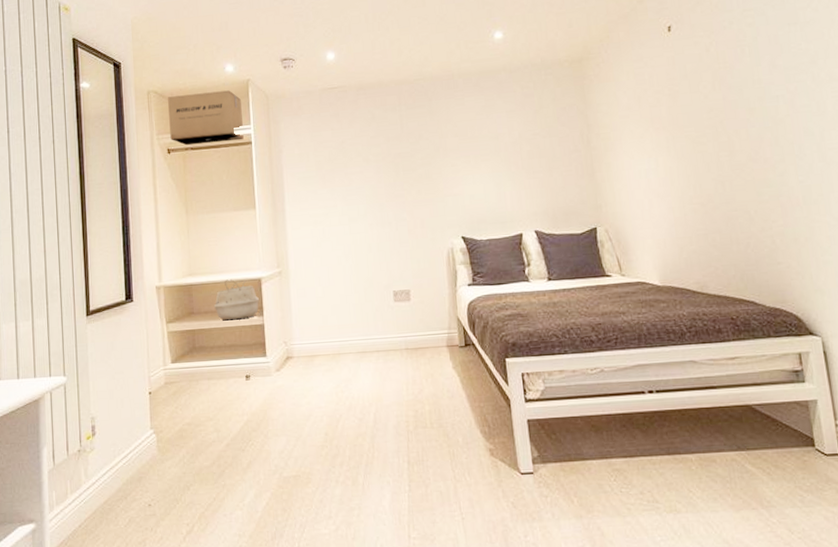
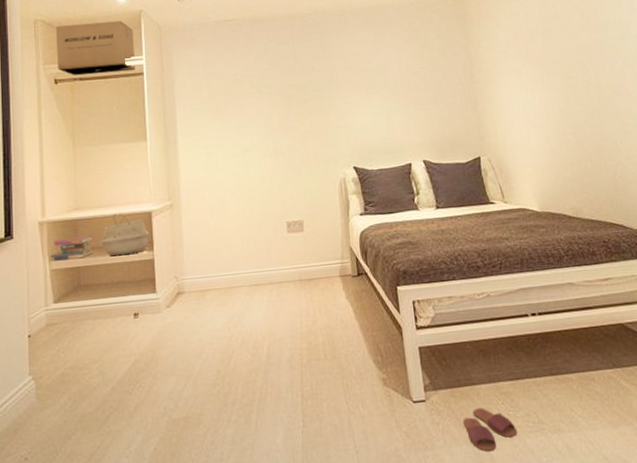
books: none [167,300,207,324] -> present [50,236,94,261]
slippers: none [572,483,629,526] -> present [463,408,517,451]

